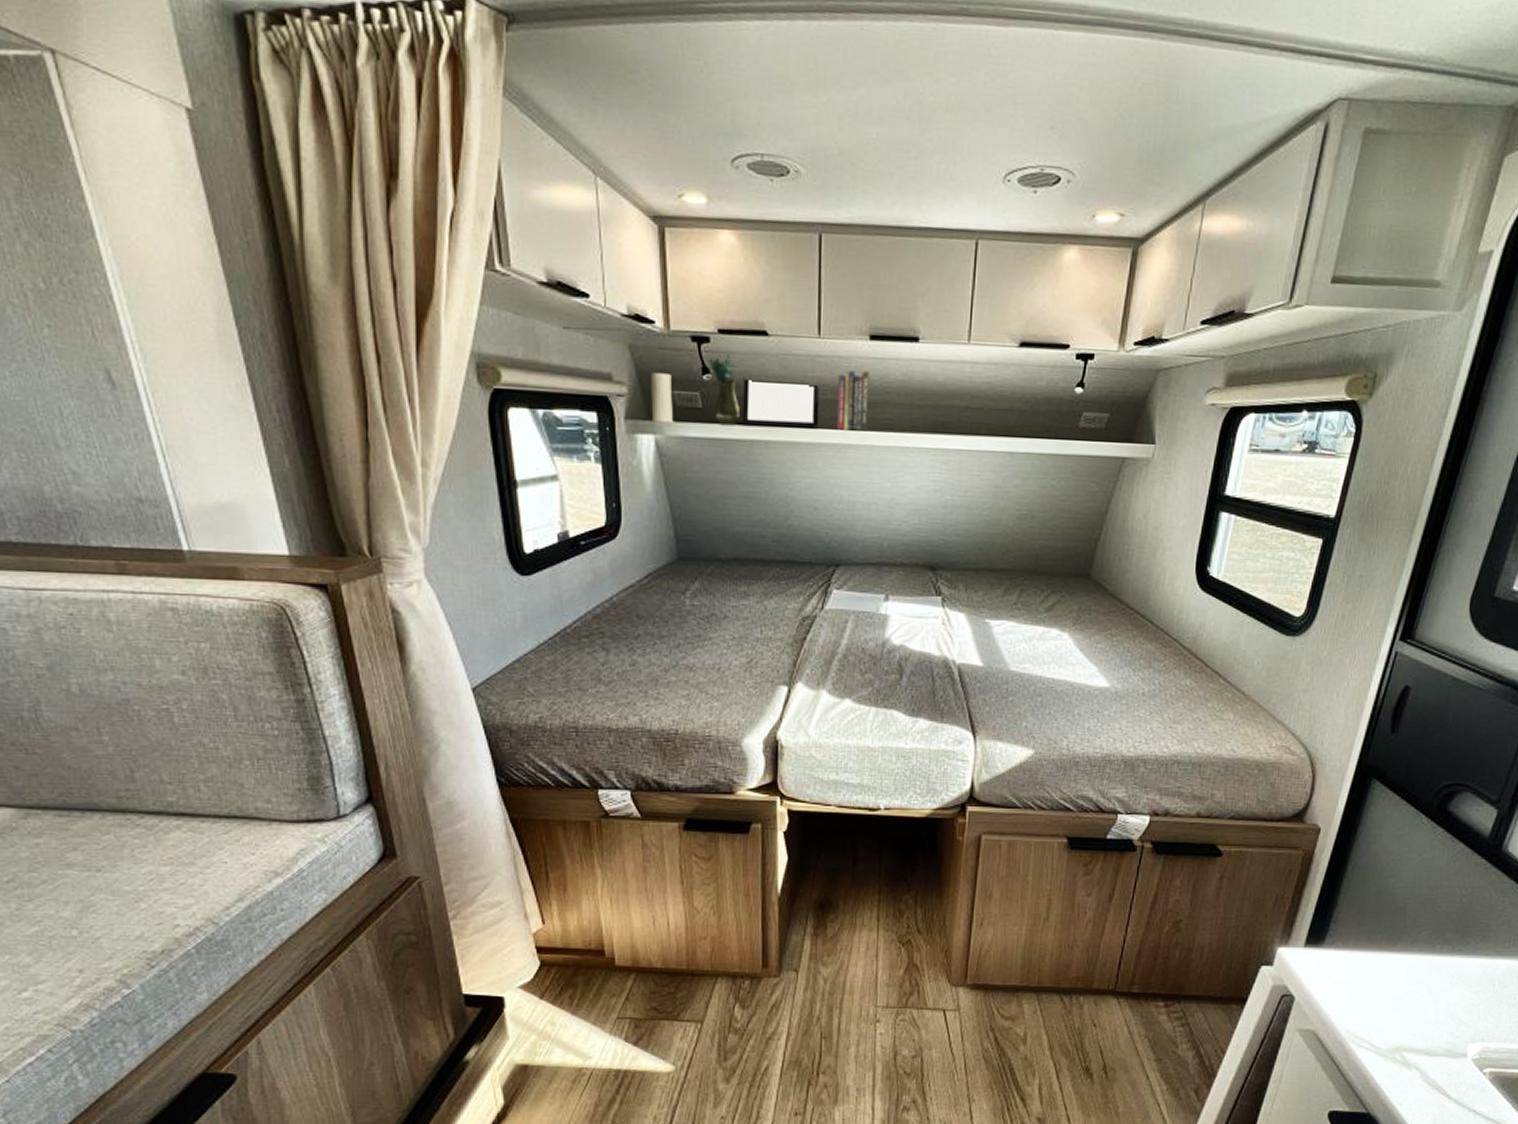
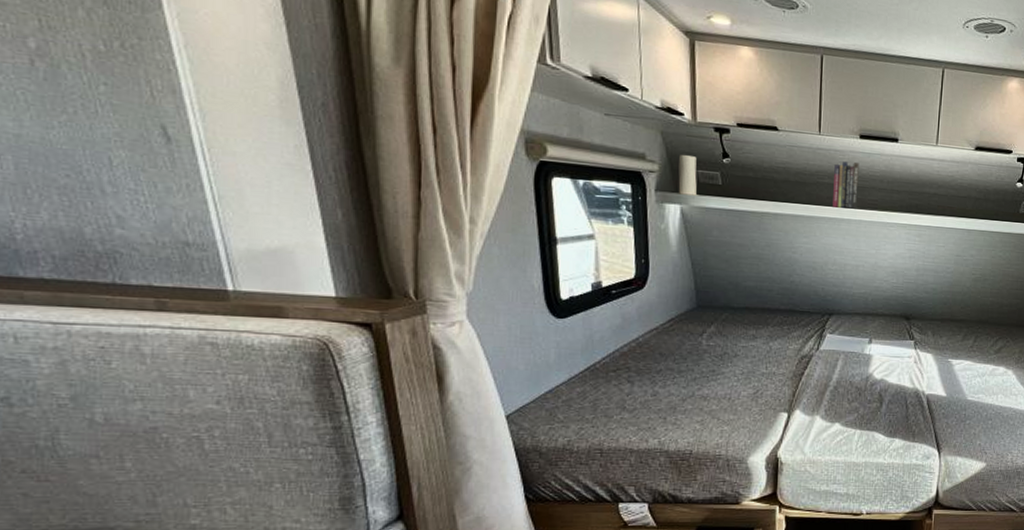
vase: present [709,354,741,426] -> none [728,143,754,201]
laptop: present [734,376,819,430] -> none [748,161,818,207]

